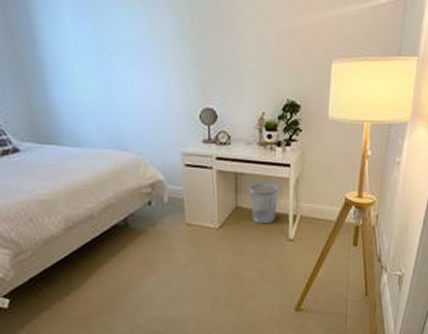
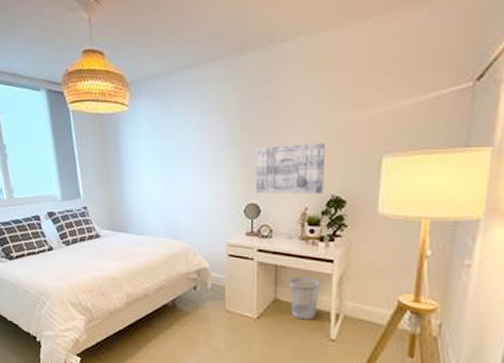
wall art: none [210,44,280,98] -> present [255,143,325,194]

